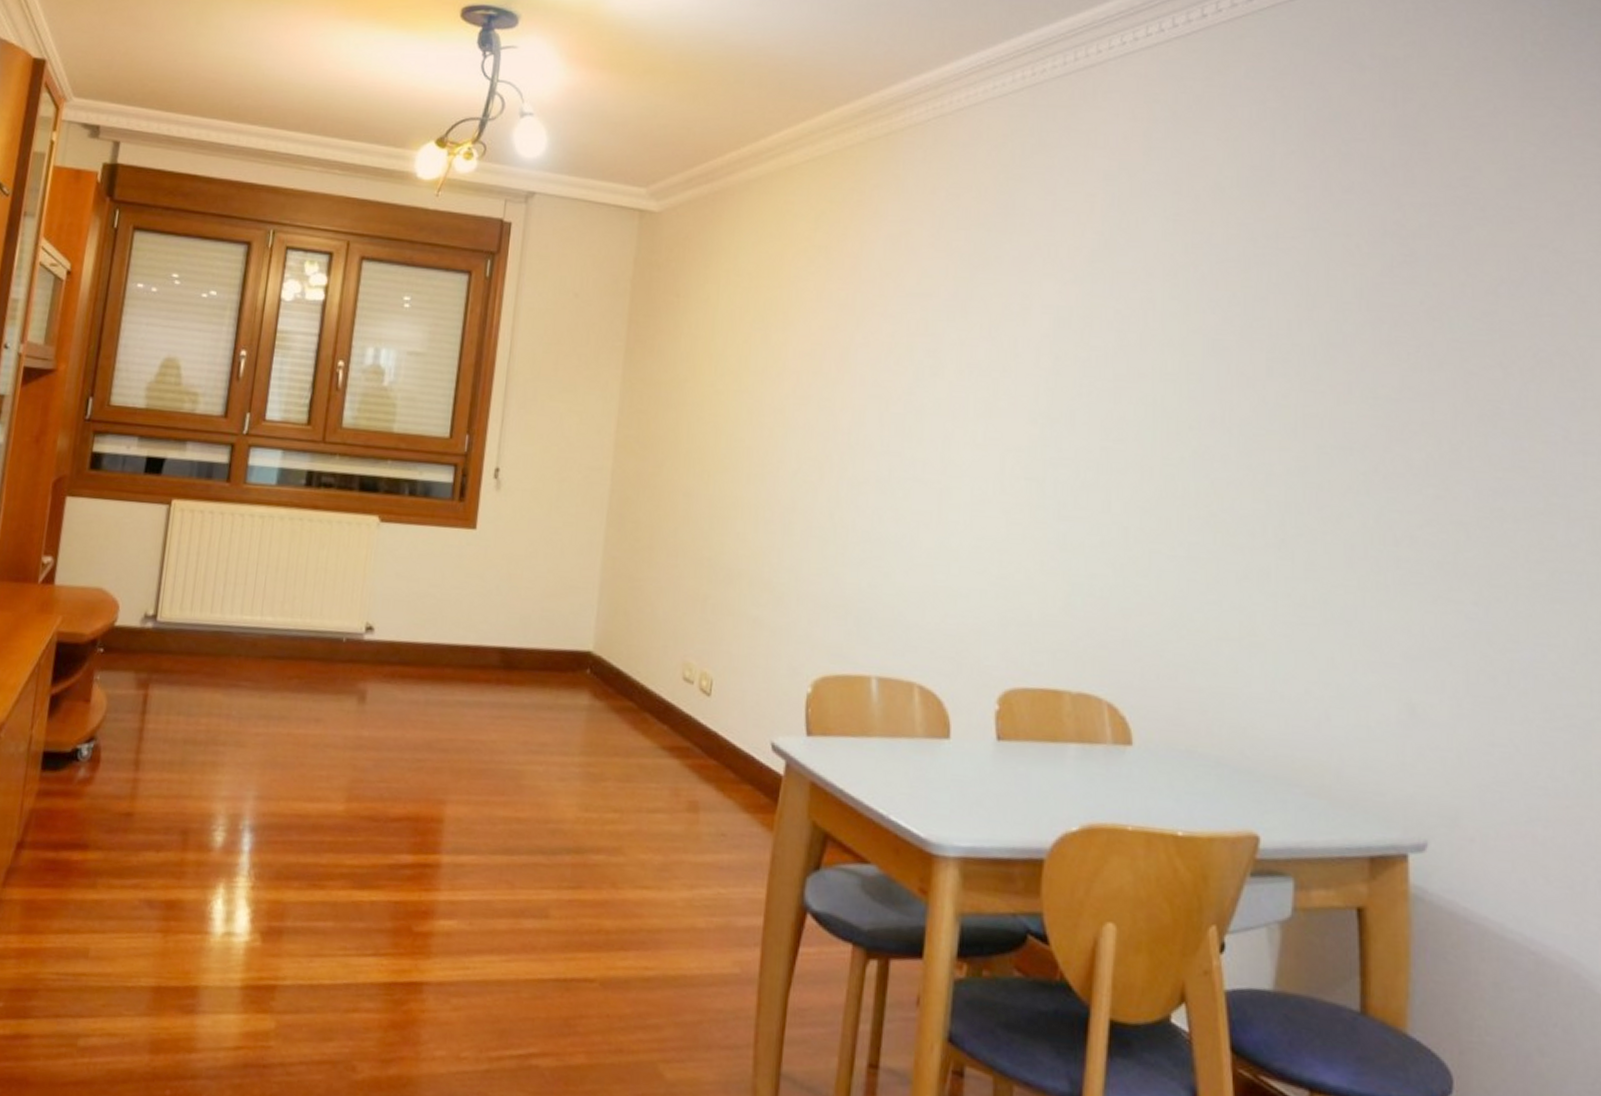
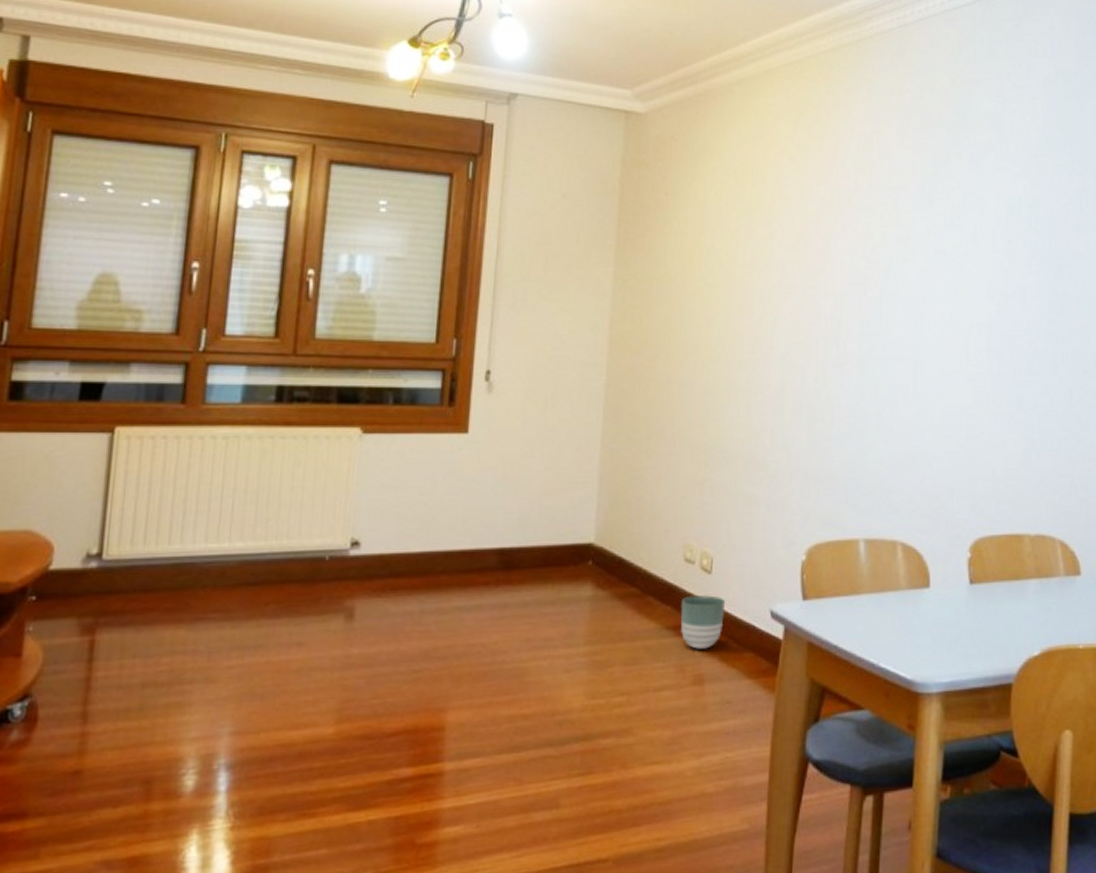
planter: none [677,716,725,775] -> present [680,595,726,649]

